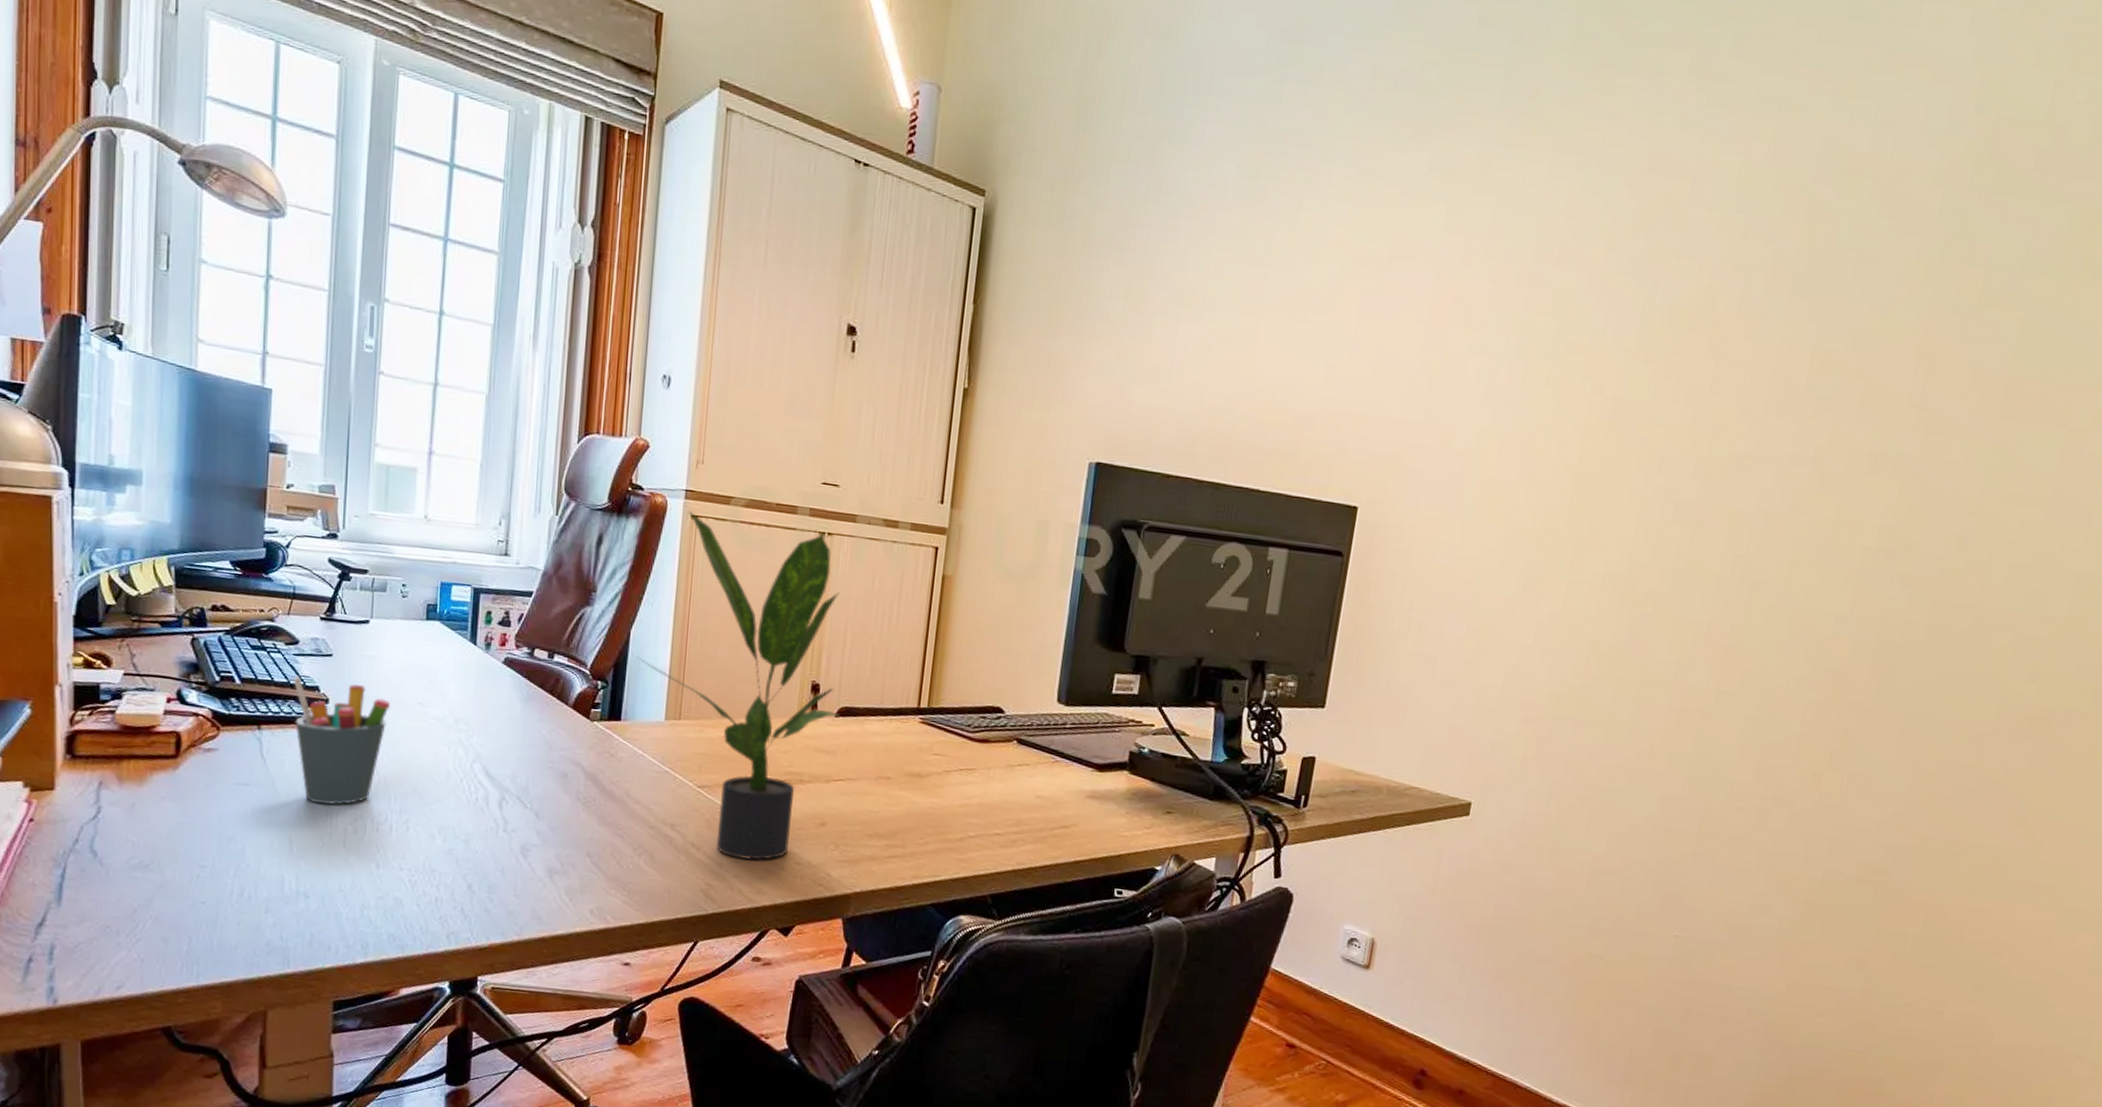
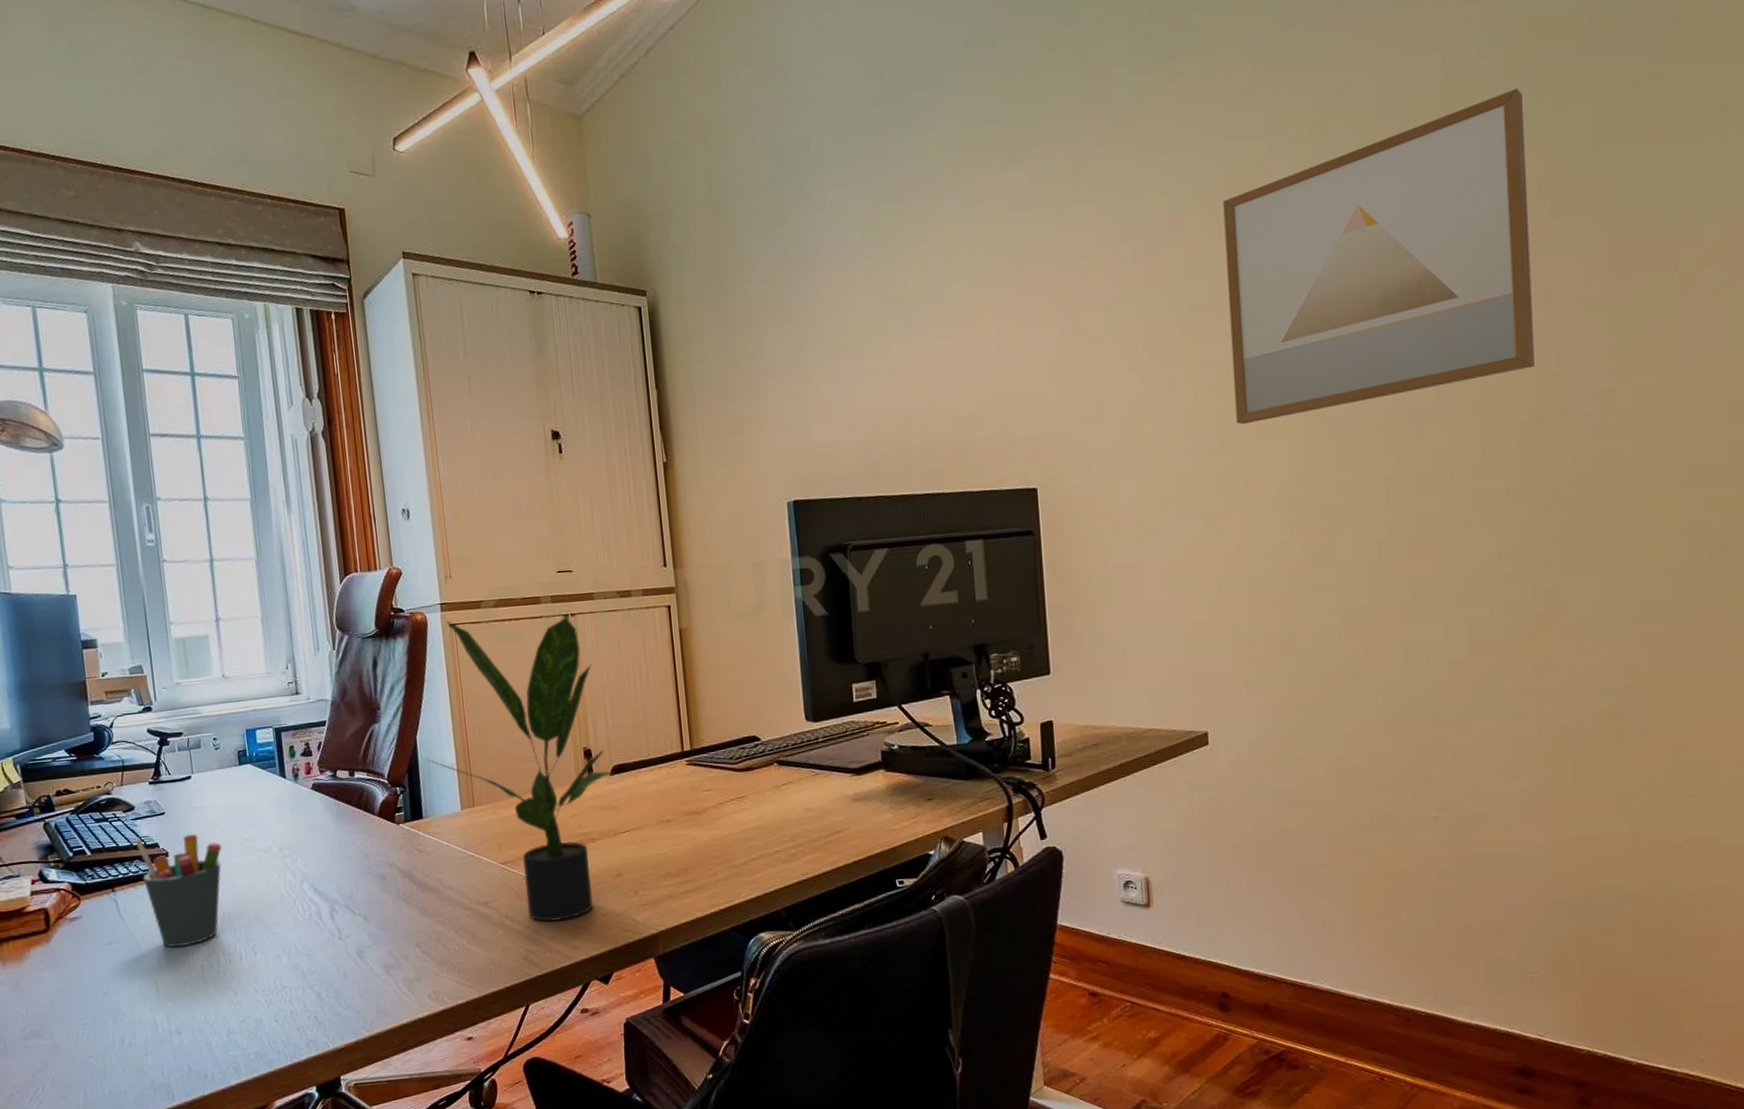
wall art: none [1581,189,1965,495] -> present [1223,88,1535,425]

